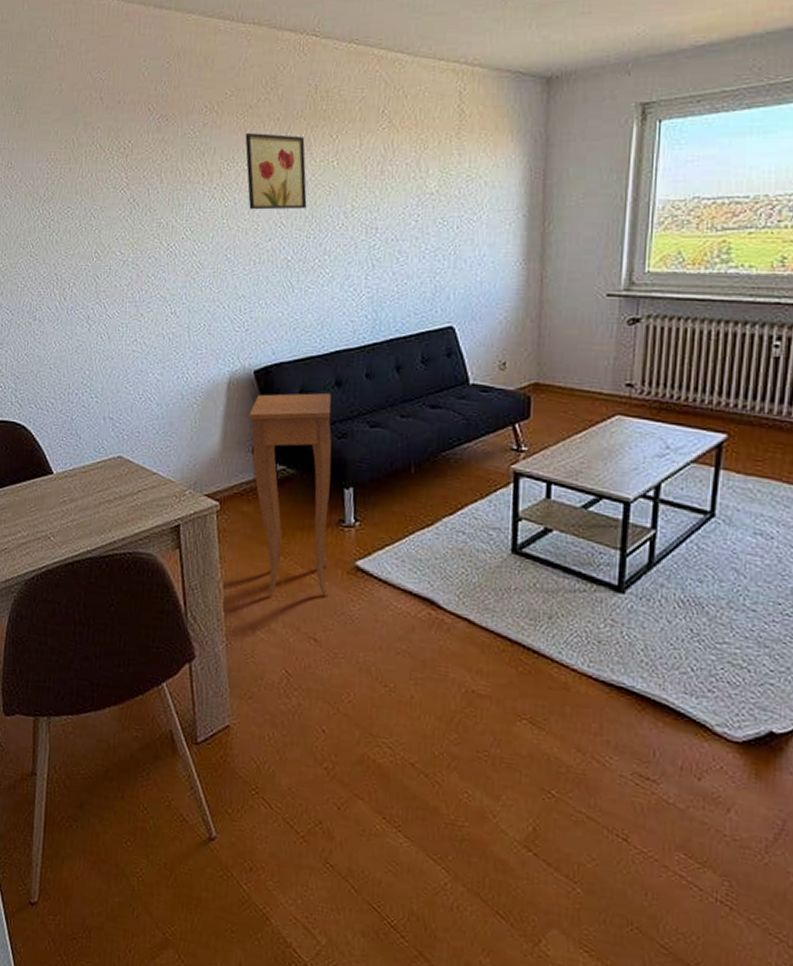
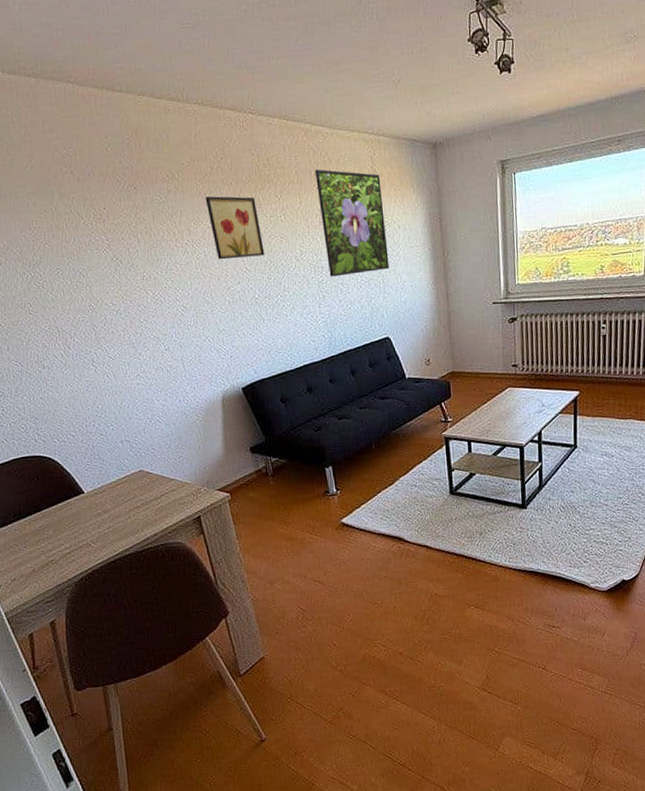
side table: present [249,392,332,597] -> none [243,397,324,557]
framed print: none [383,105,469,242] -> present [314,169,389,277]

